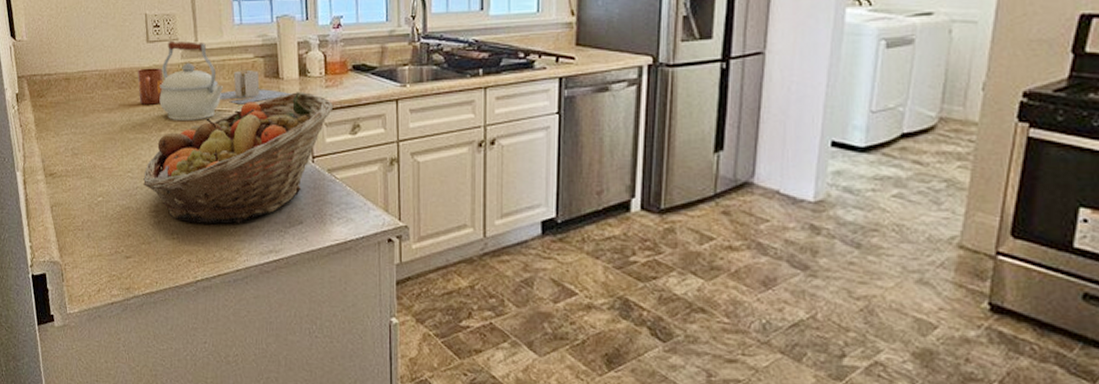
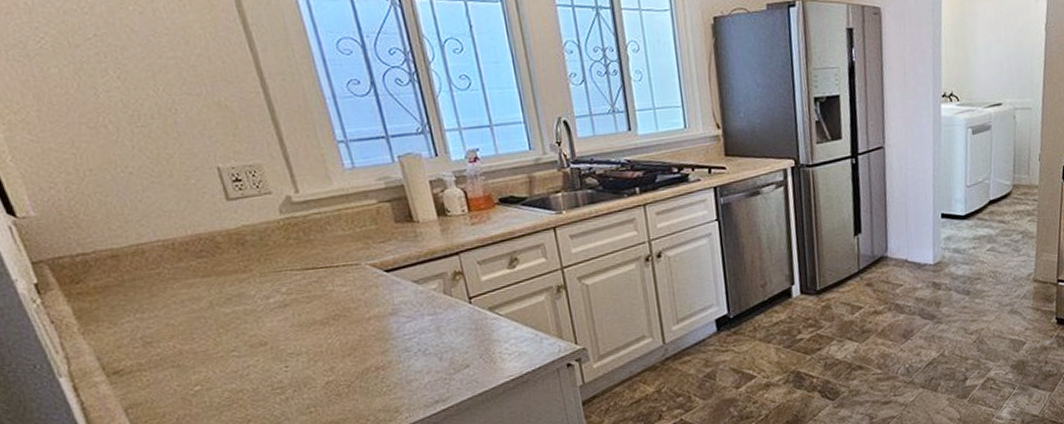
mug: present [137,68,163,105] -> none [220,228,262,273]
fruit basket: present [143,92,334,224] -> none [254,232,485,392]
kettle: present [159,40,224,121] -> none [255,193,345,284]
utensil holder: present [219,65,291,104] -> none [339,212,431,256]

